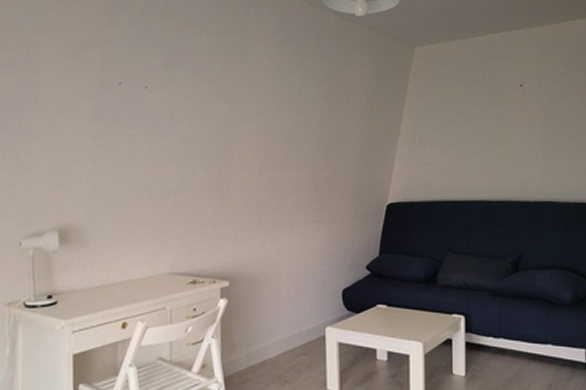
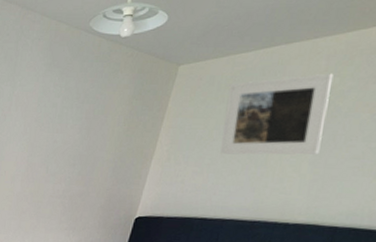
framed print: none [462,59,547,136] -> present [220,73,334,155]

